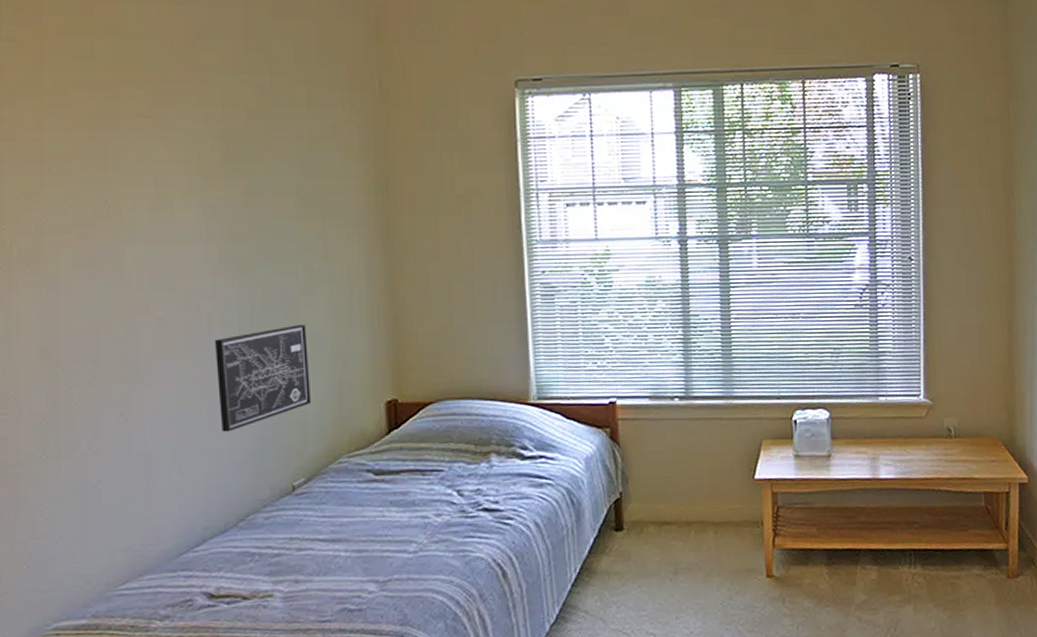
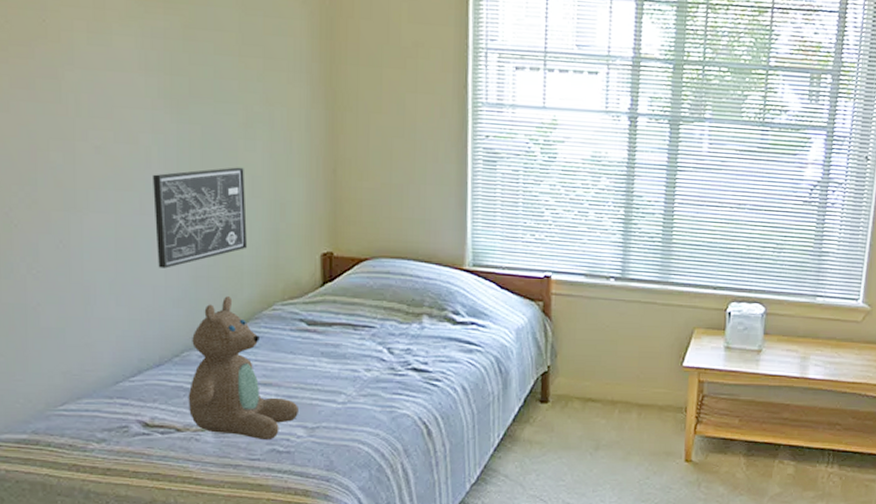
teddy bear: none [254,454,369,600] -> present [188,296,298,441]

